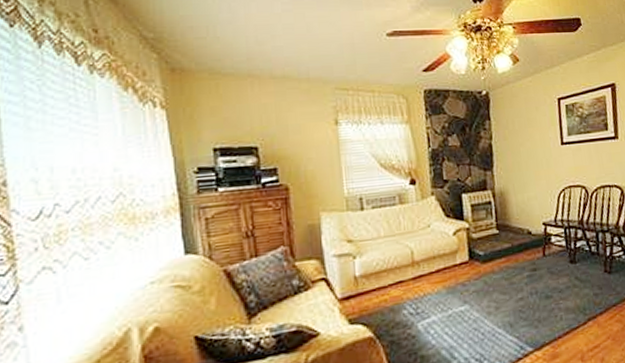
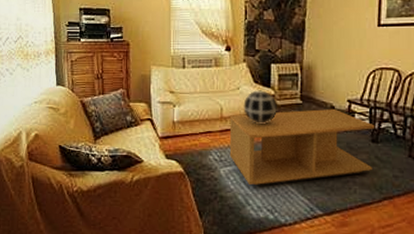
coffee table: none [423,233,574,335] -> present [229,108,375,185]
decorative sphere: none [436,224,475,263] -> present [243,90,278,124]

